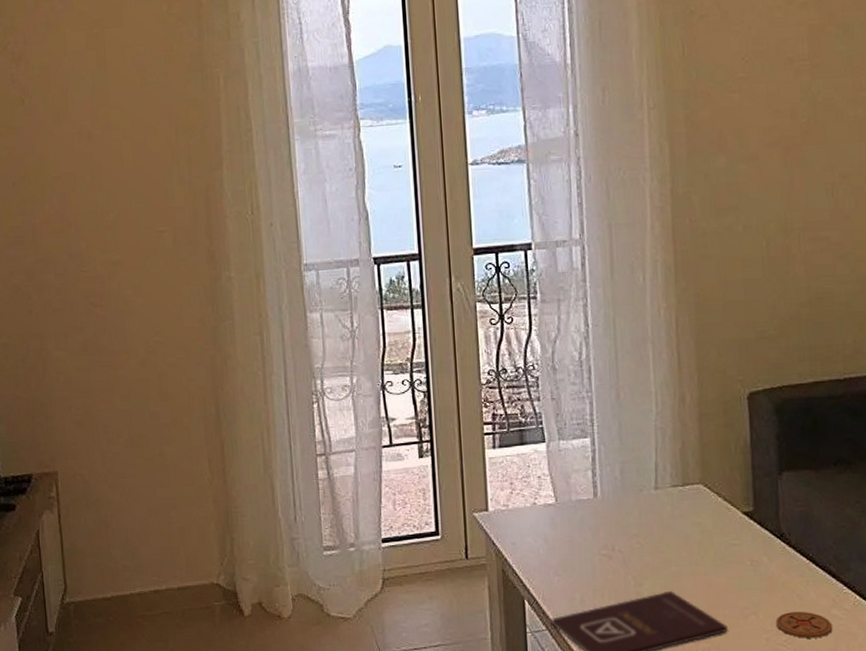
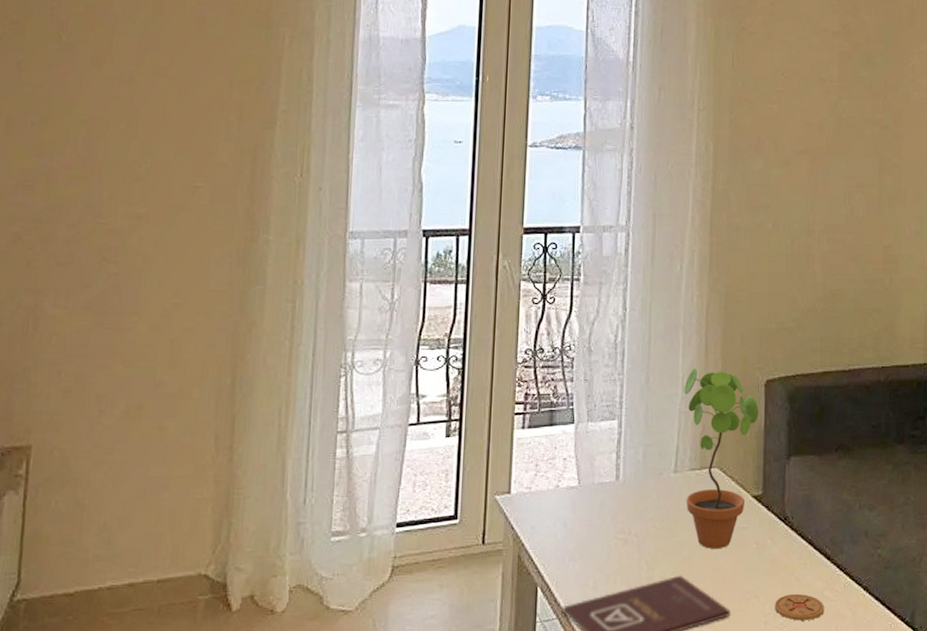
potted plant: none [658,383,743,565] -> present [684,368,759,549]

